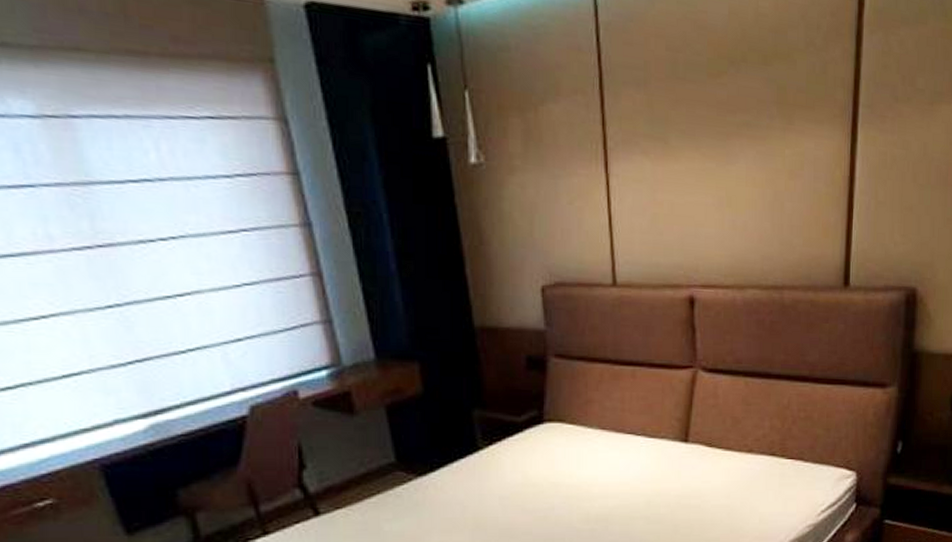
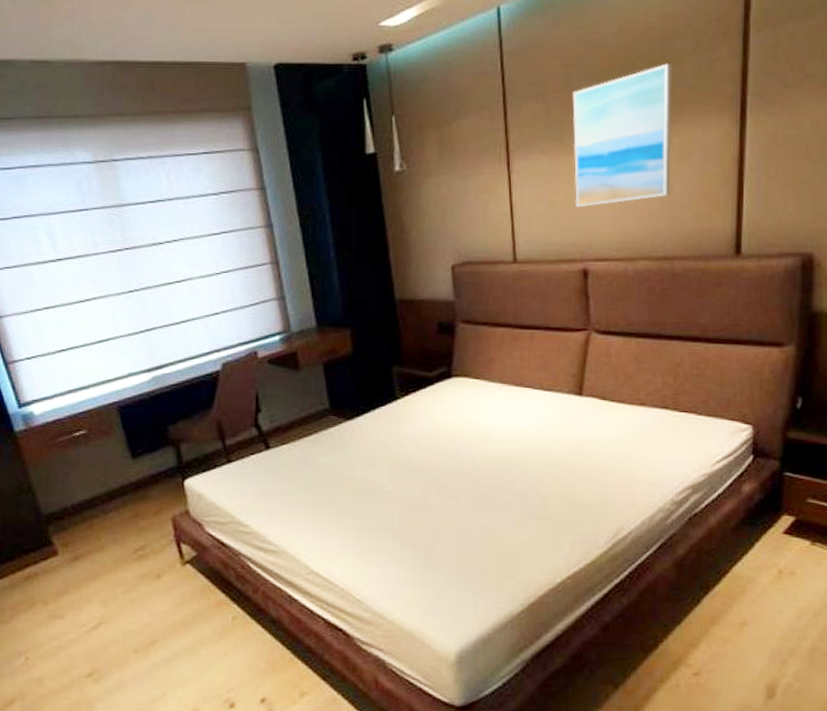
wall art: none [678,58,785,224] -> present [572,62,672,208]

